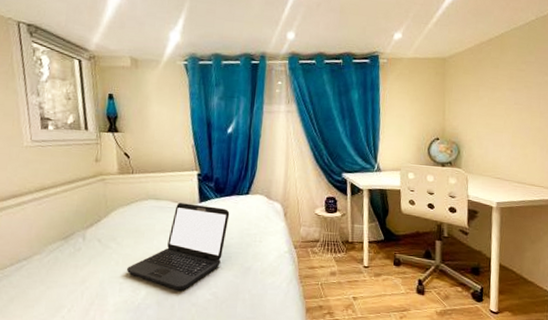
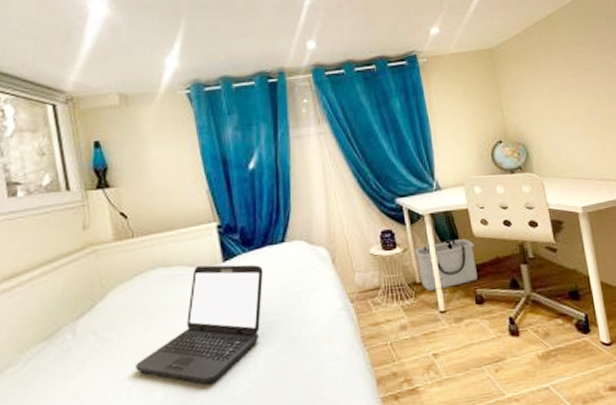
storage bin: none [351,212,401,250] -> present [414,238,478,291]

